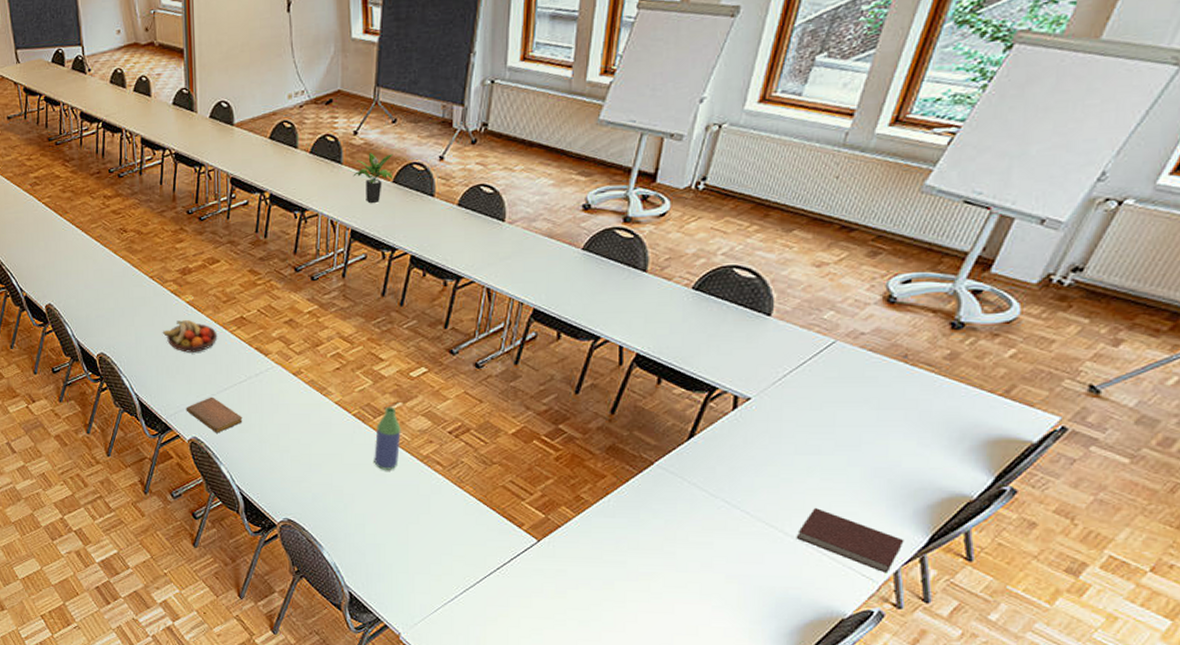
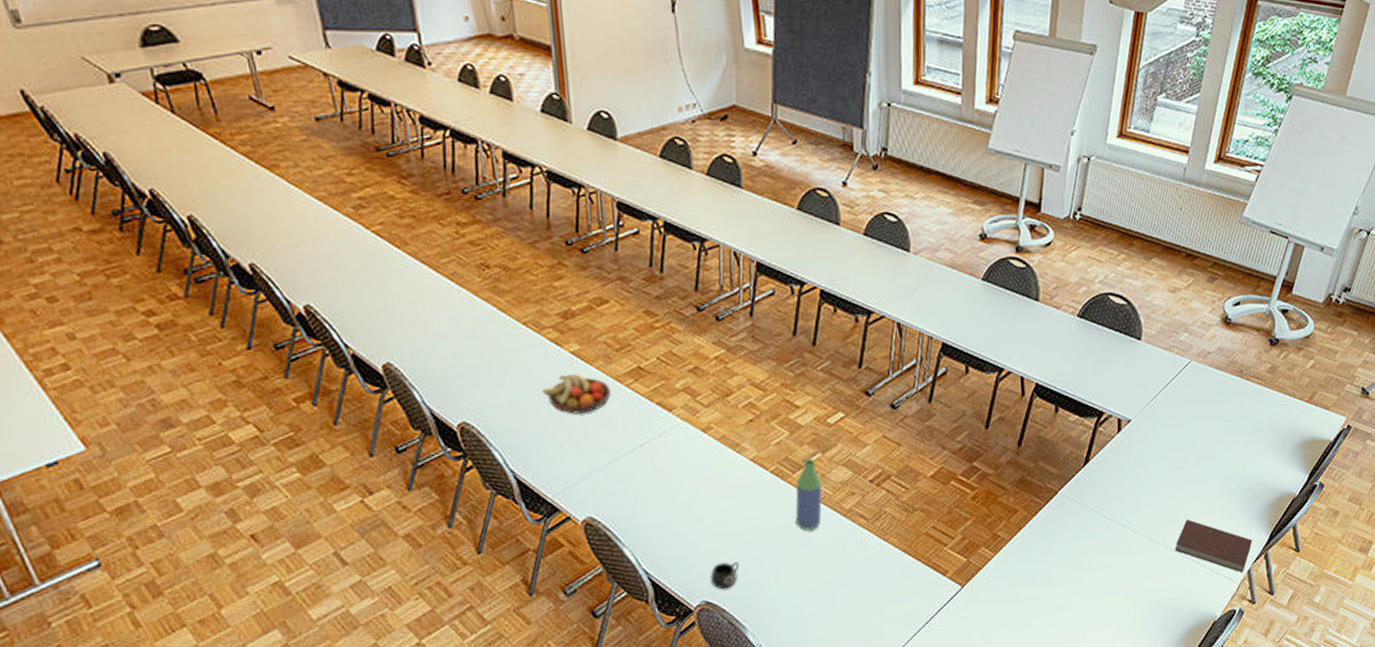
notebook: present [186,397,243,433] -> none [576,465,647,510]
mug: none [293,488,320,511] -> present [710,562,739,590]
potted plant: present [353,153,394,203] -> none [755,176,798,232]

